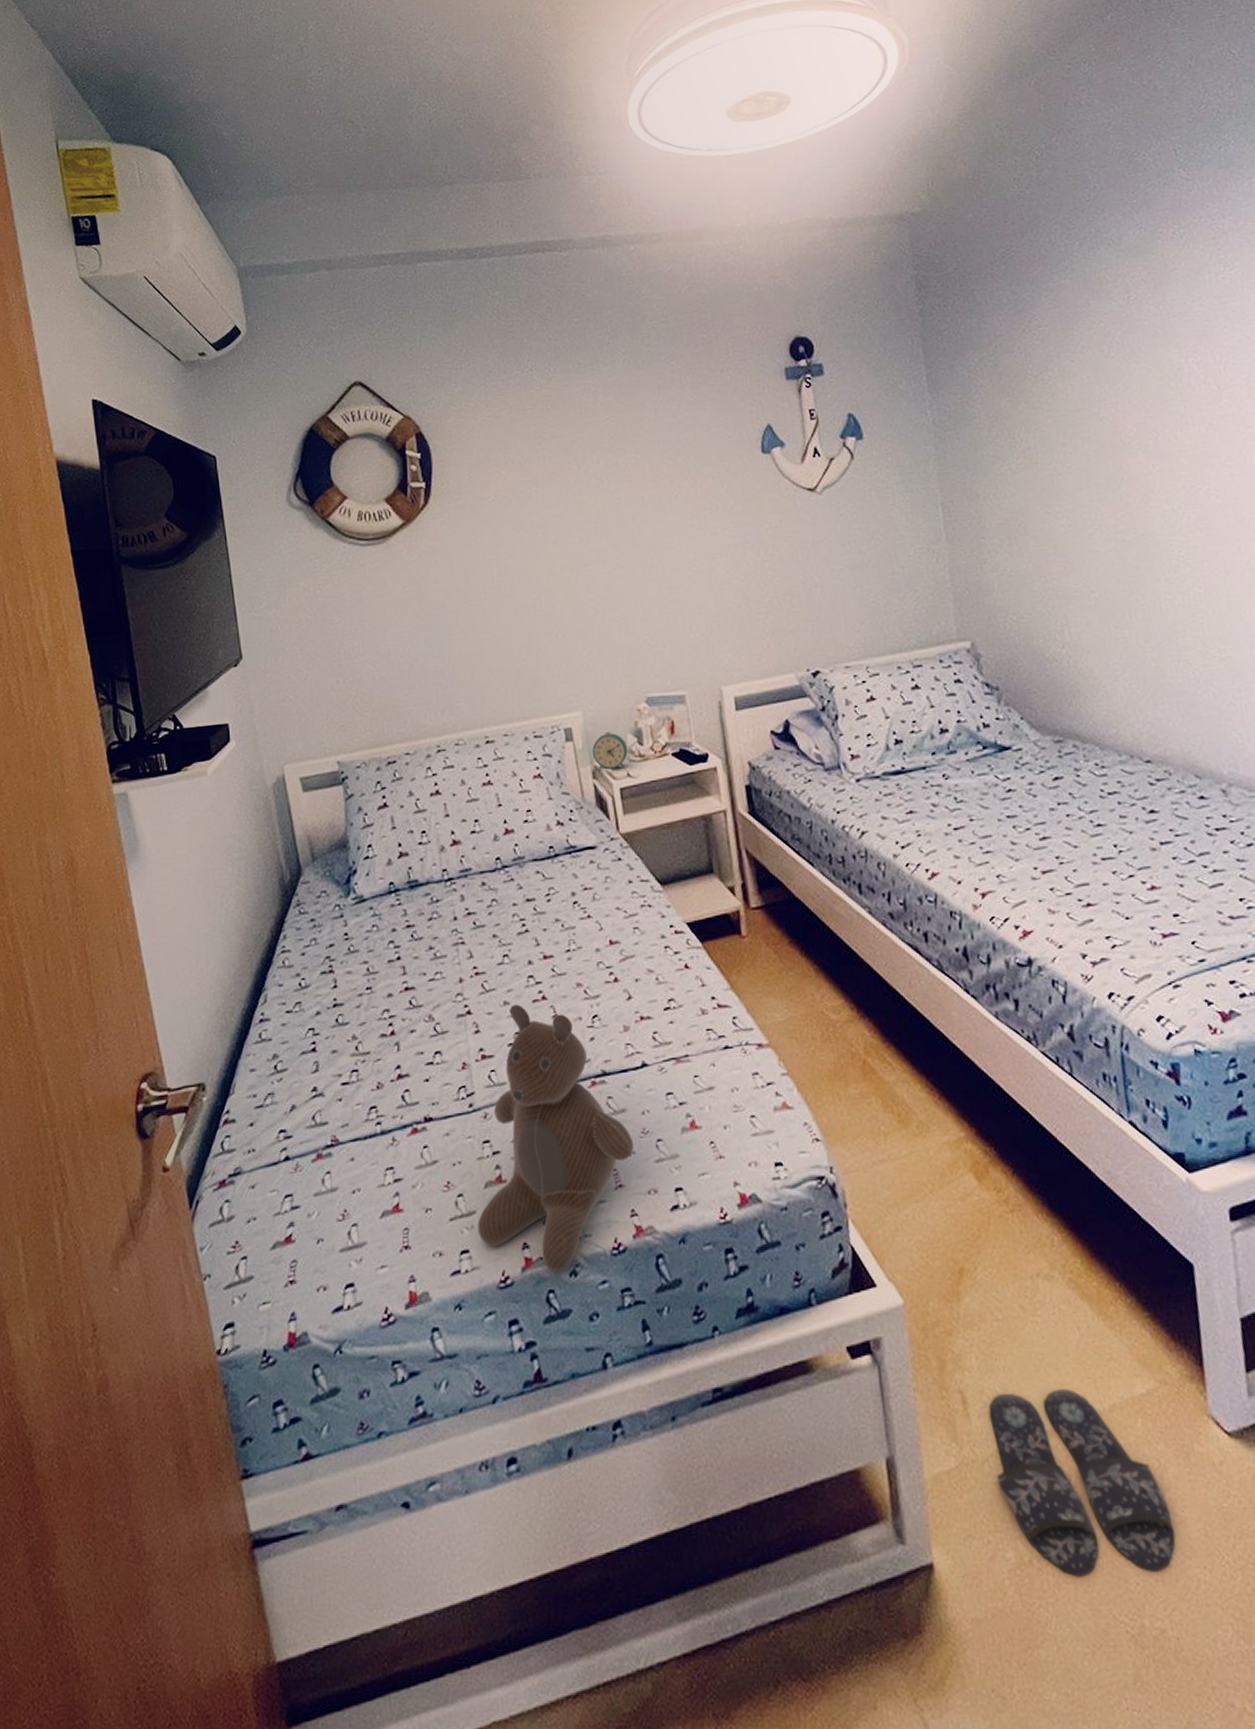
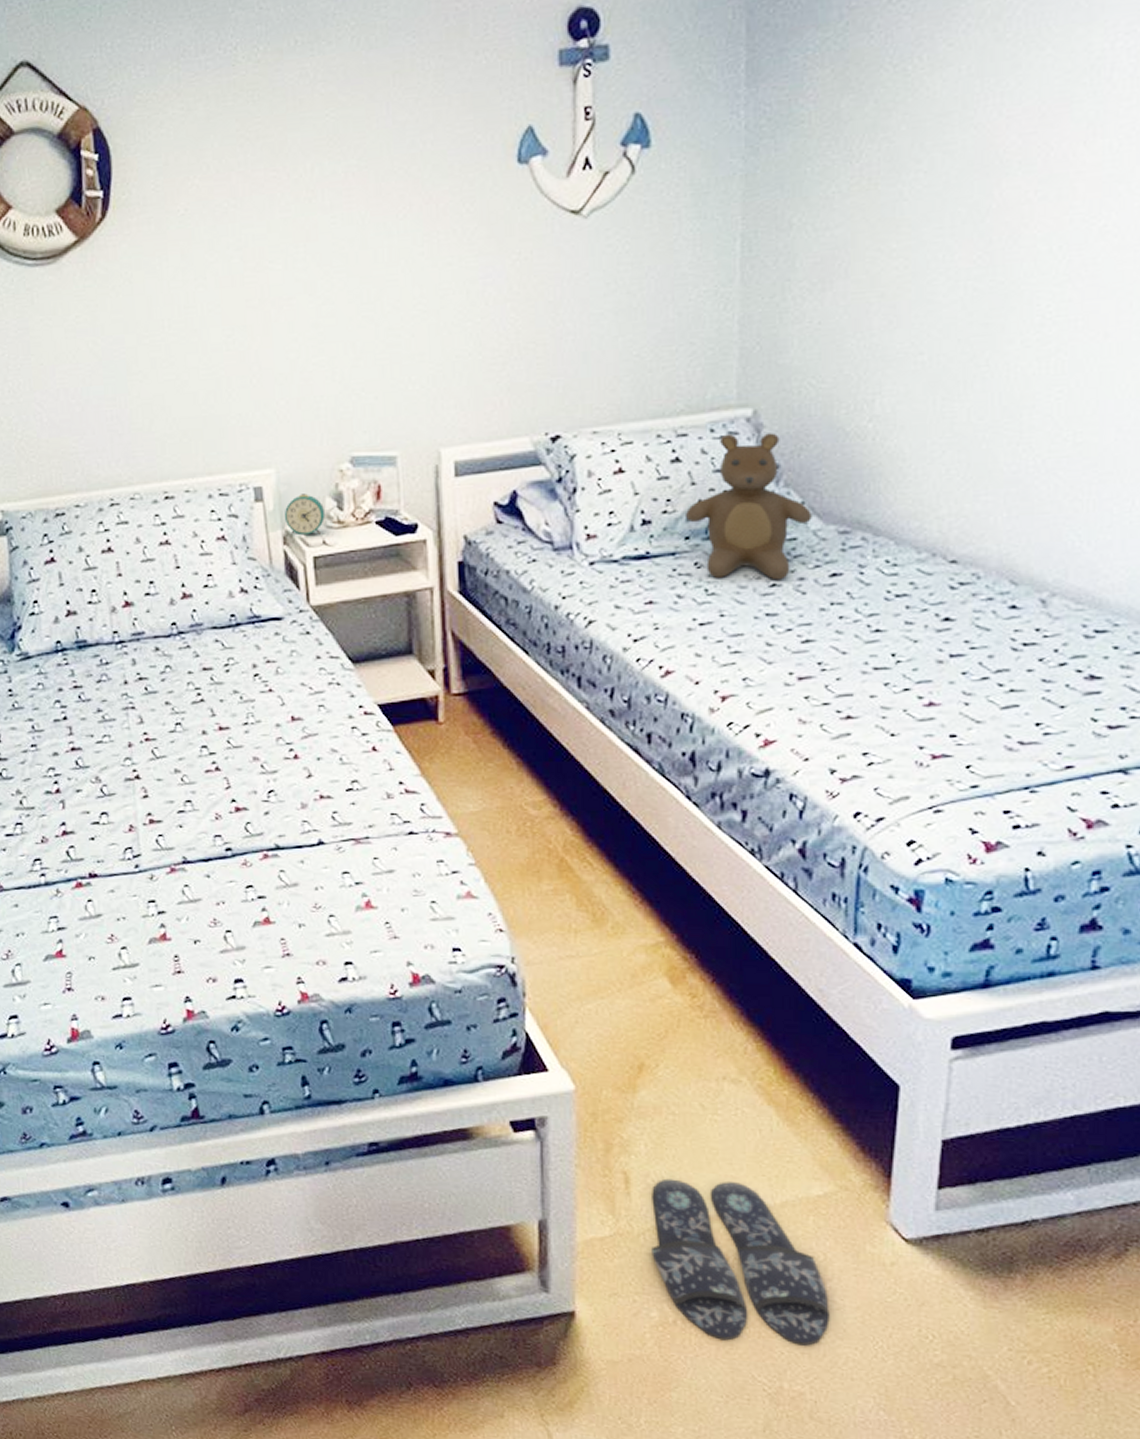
stuffed animal: present [477,1004,635,1274] -> none [140,773,305,1027]
teddy bear: none [929,661,1031,787] -> present [686,433,812,581]

